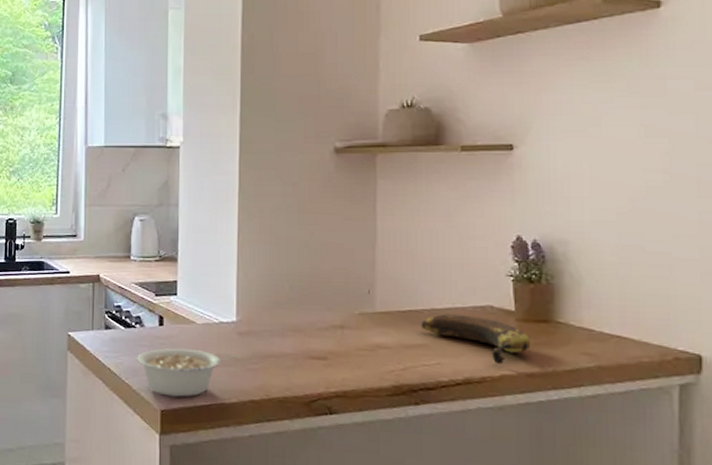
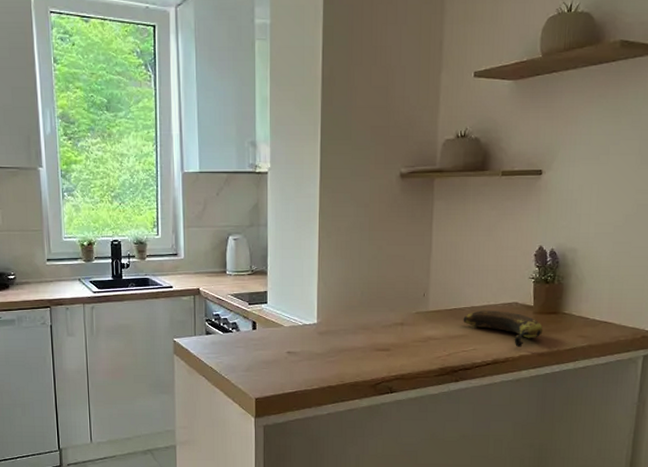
legume: present [137,348,238,397] -> none [234,347,319,387]

